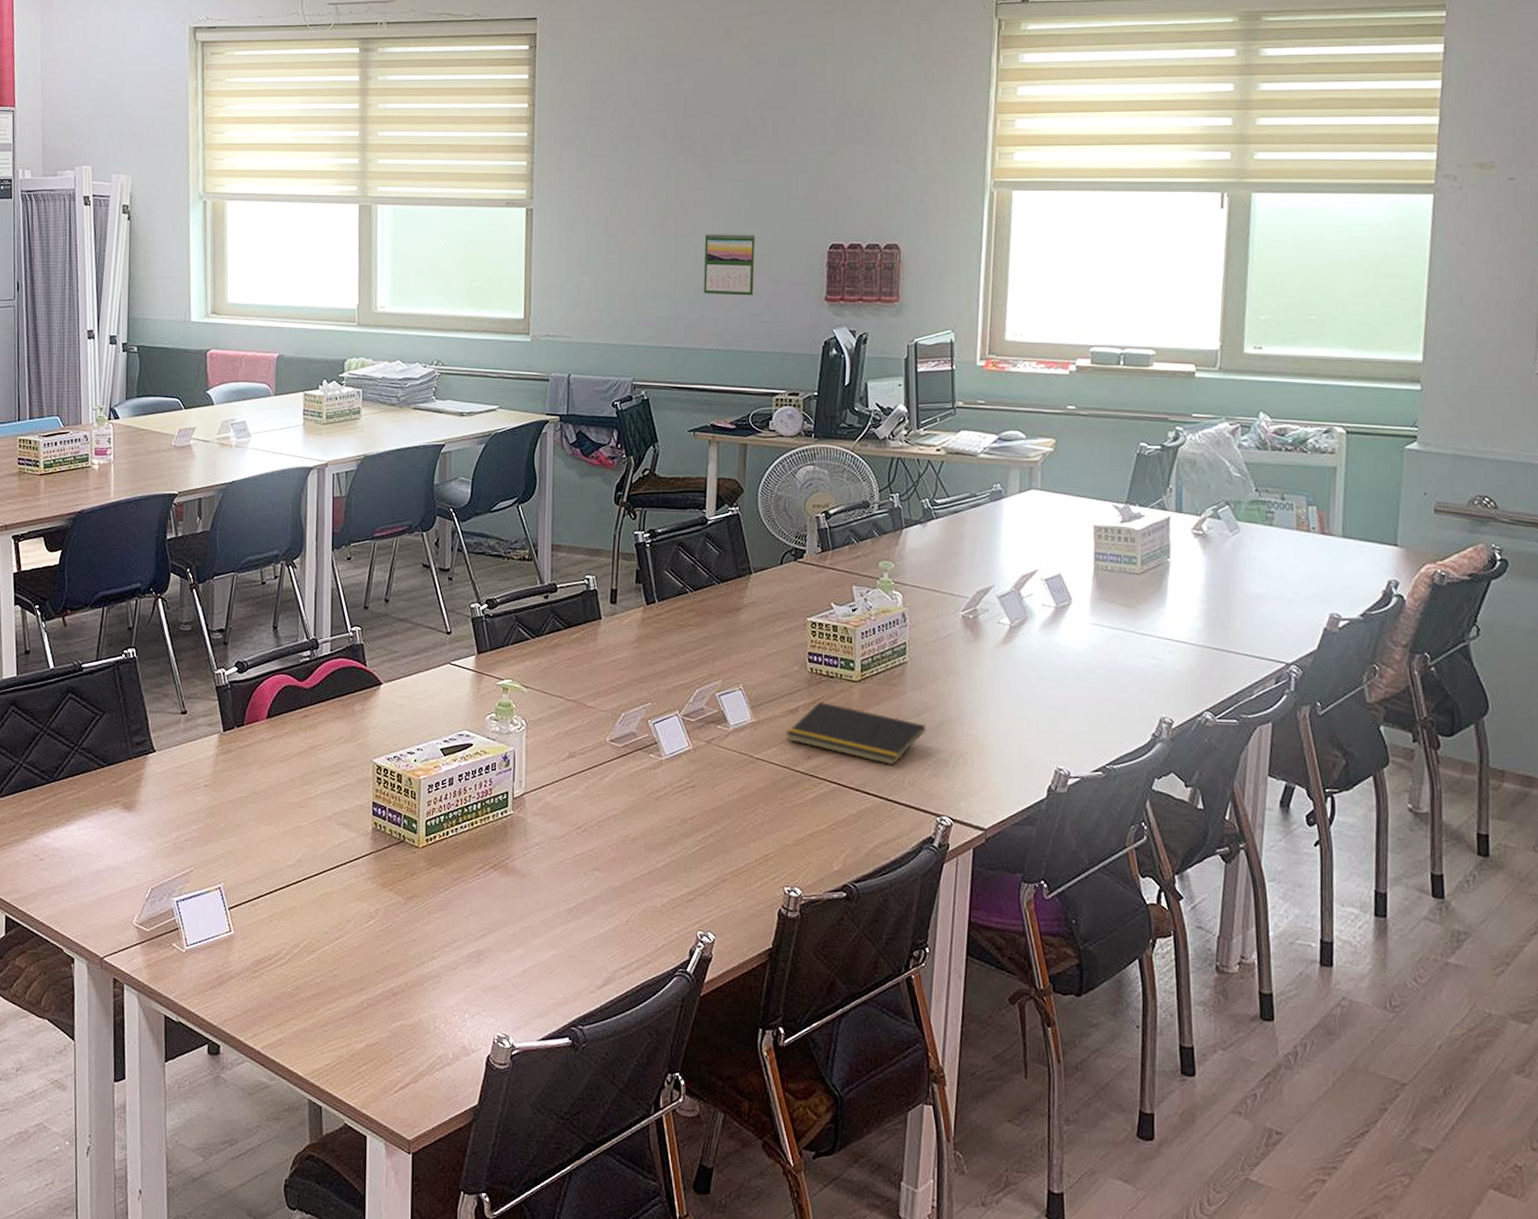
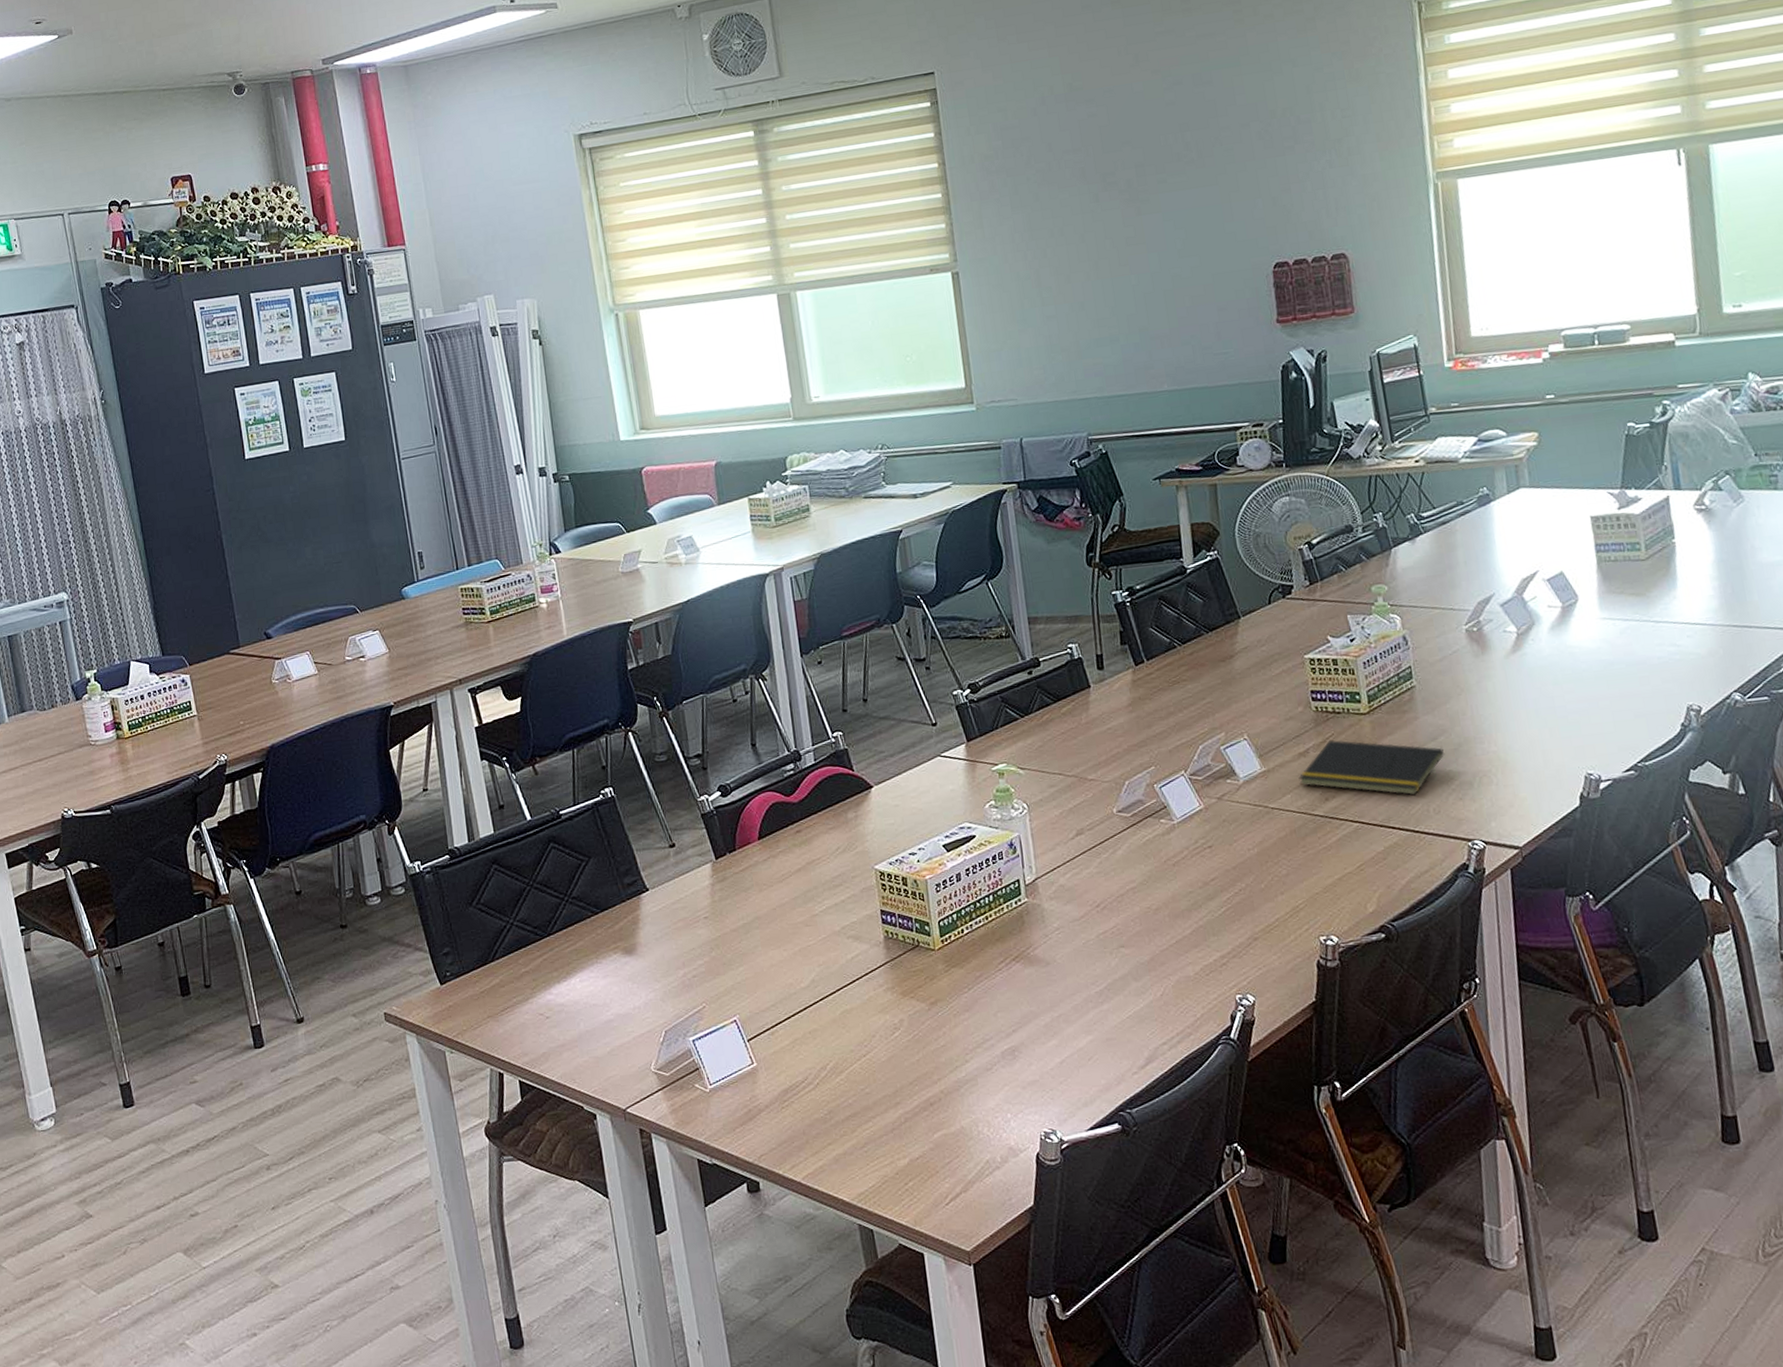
calendar: present [704,232,756,296] -> none [1142,264,1202,335]

